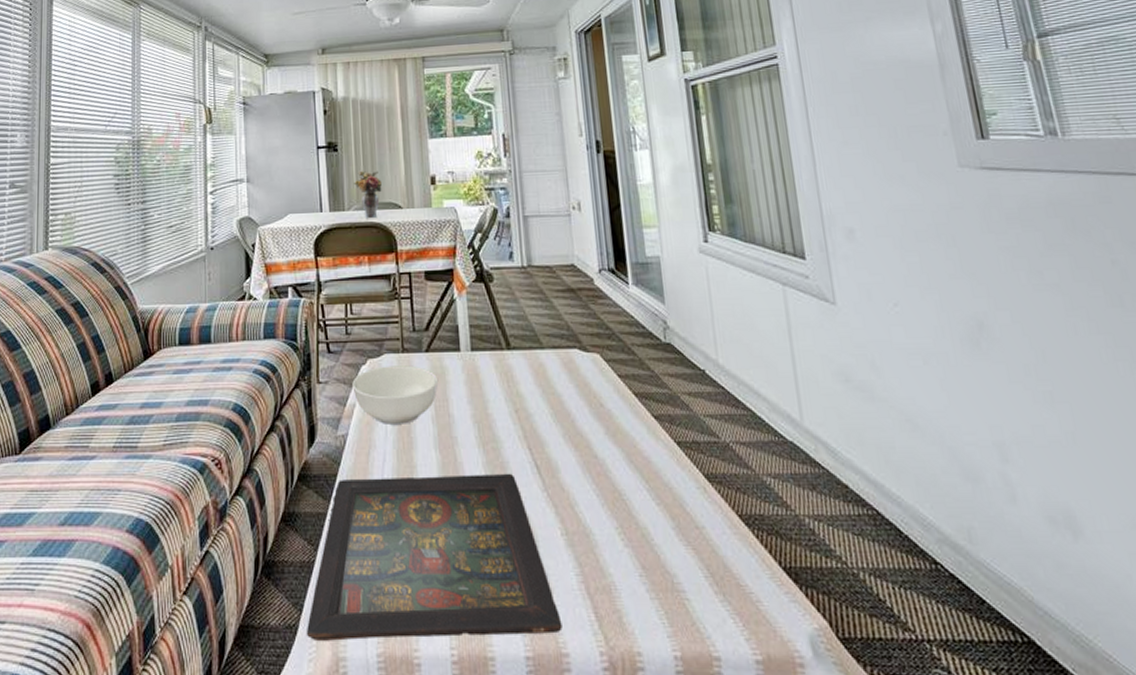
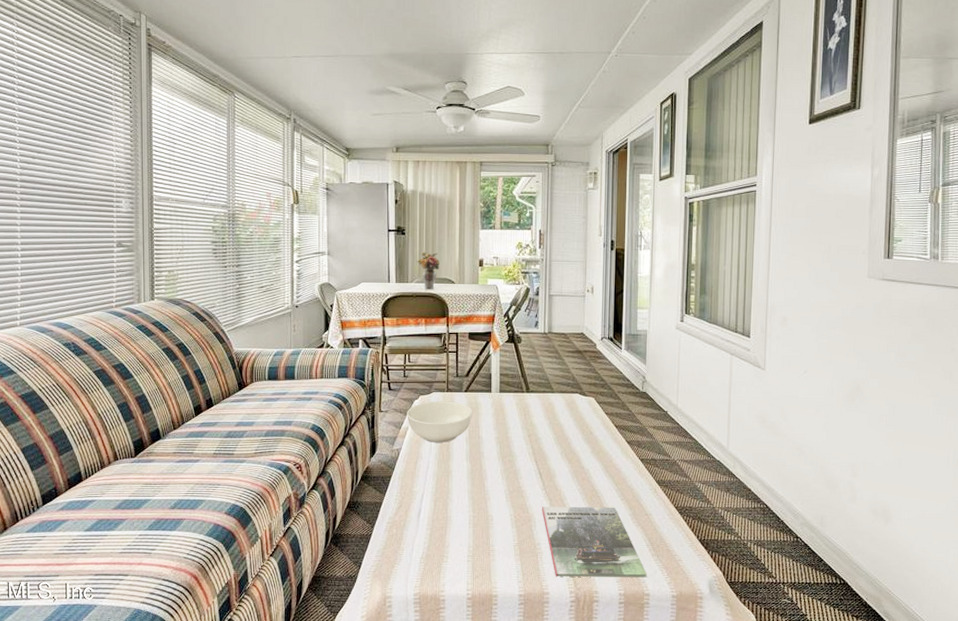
icon panel: present [306,473,562,641] -> none [363,477,546,586]
magazine: none [545,516,712,630] -> present [542,506,647,578]

